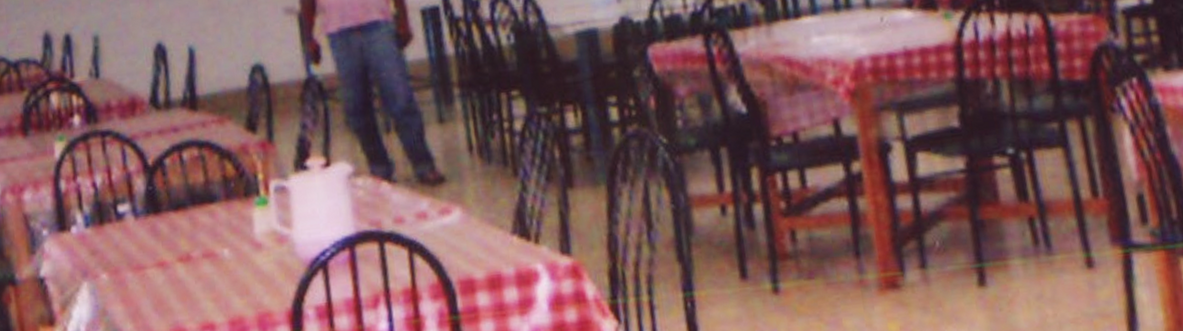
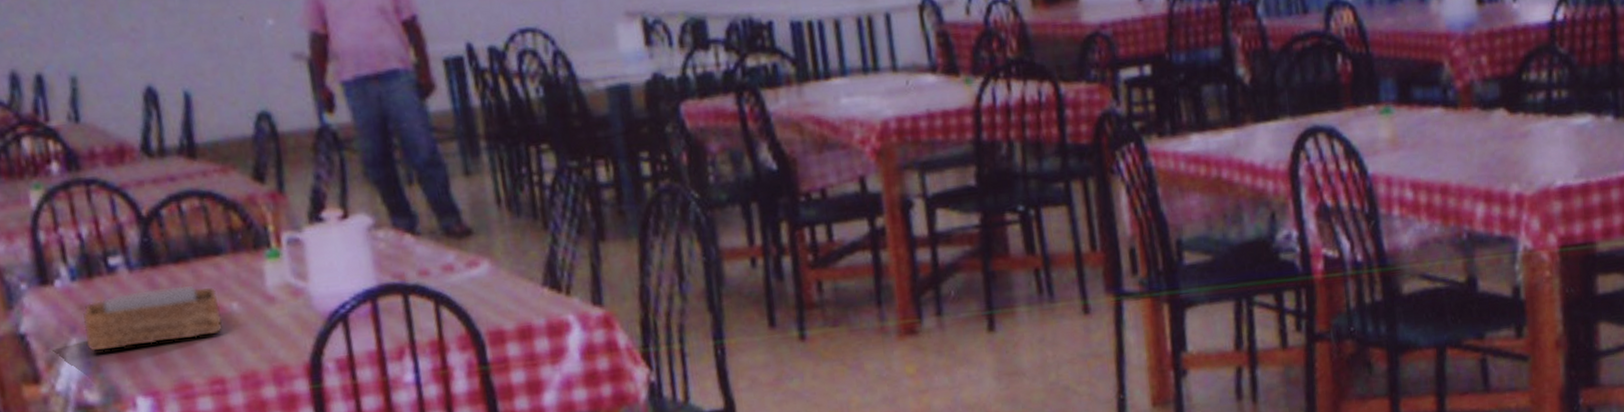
napkin holder: none [93,231,215,296] -> present [82,285,224,352]

